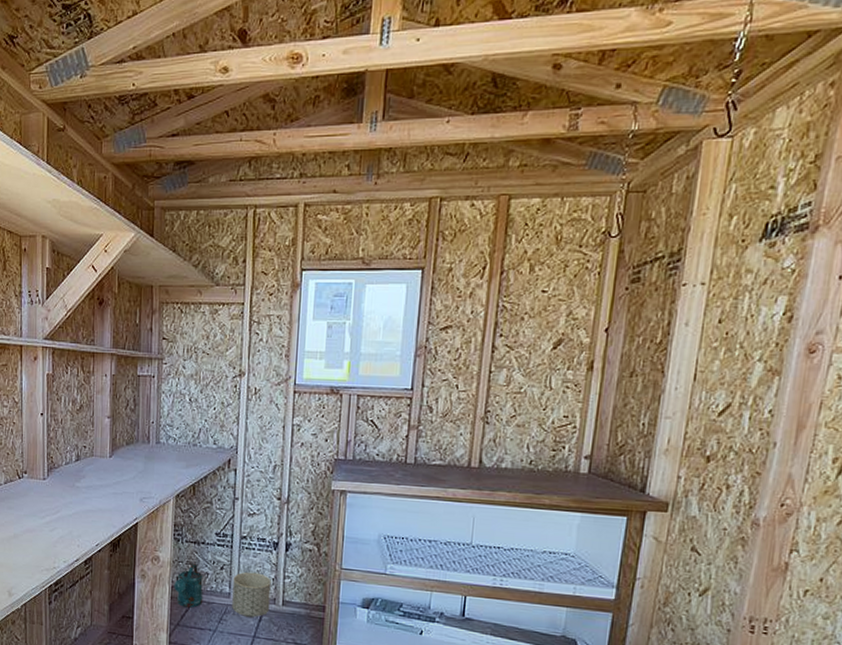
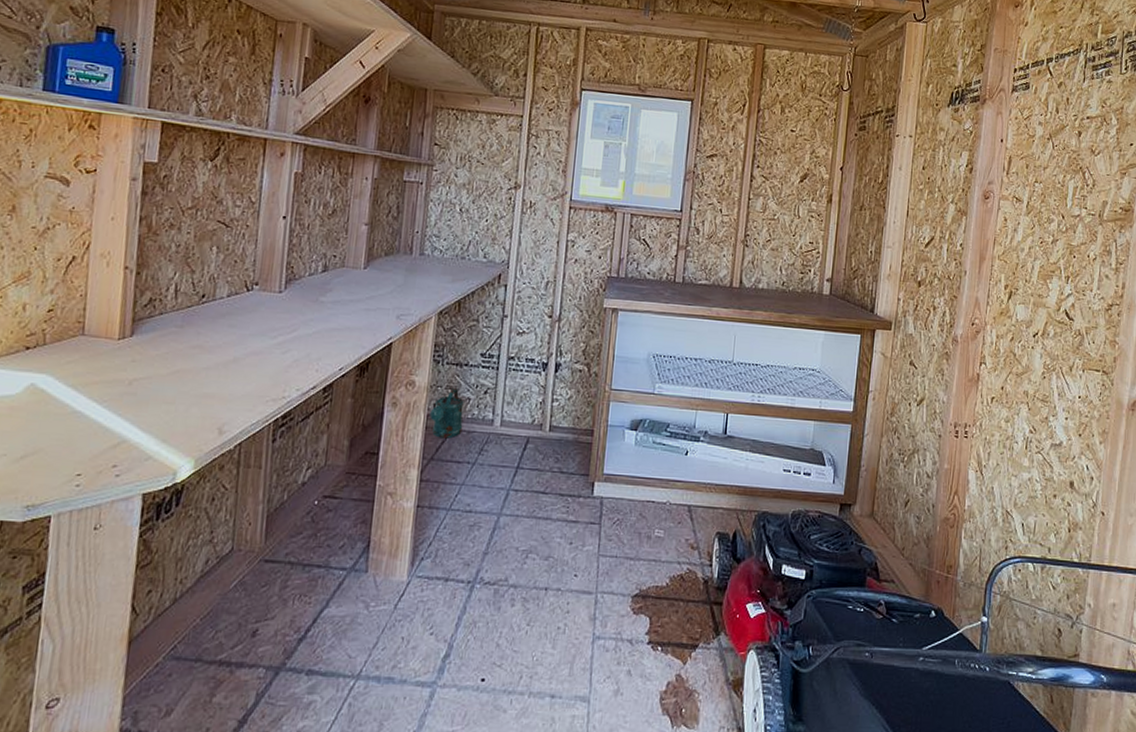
planter: present [232,572,271,617] -> none [494,395,539,446]

